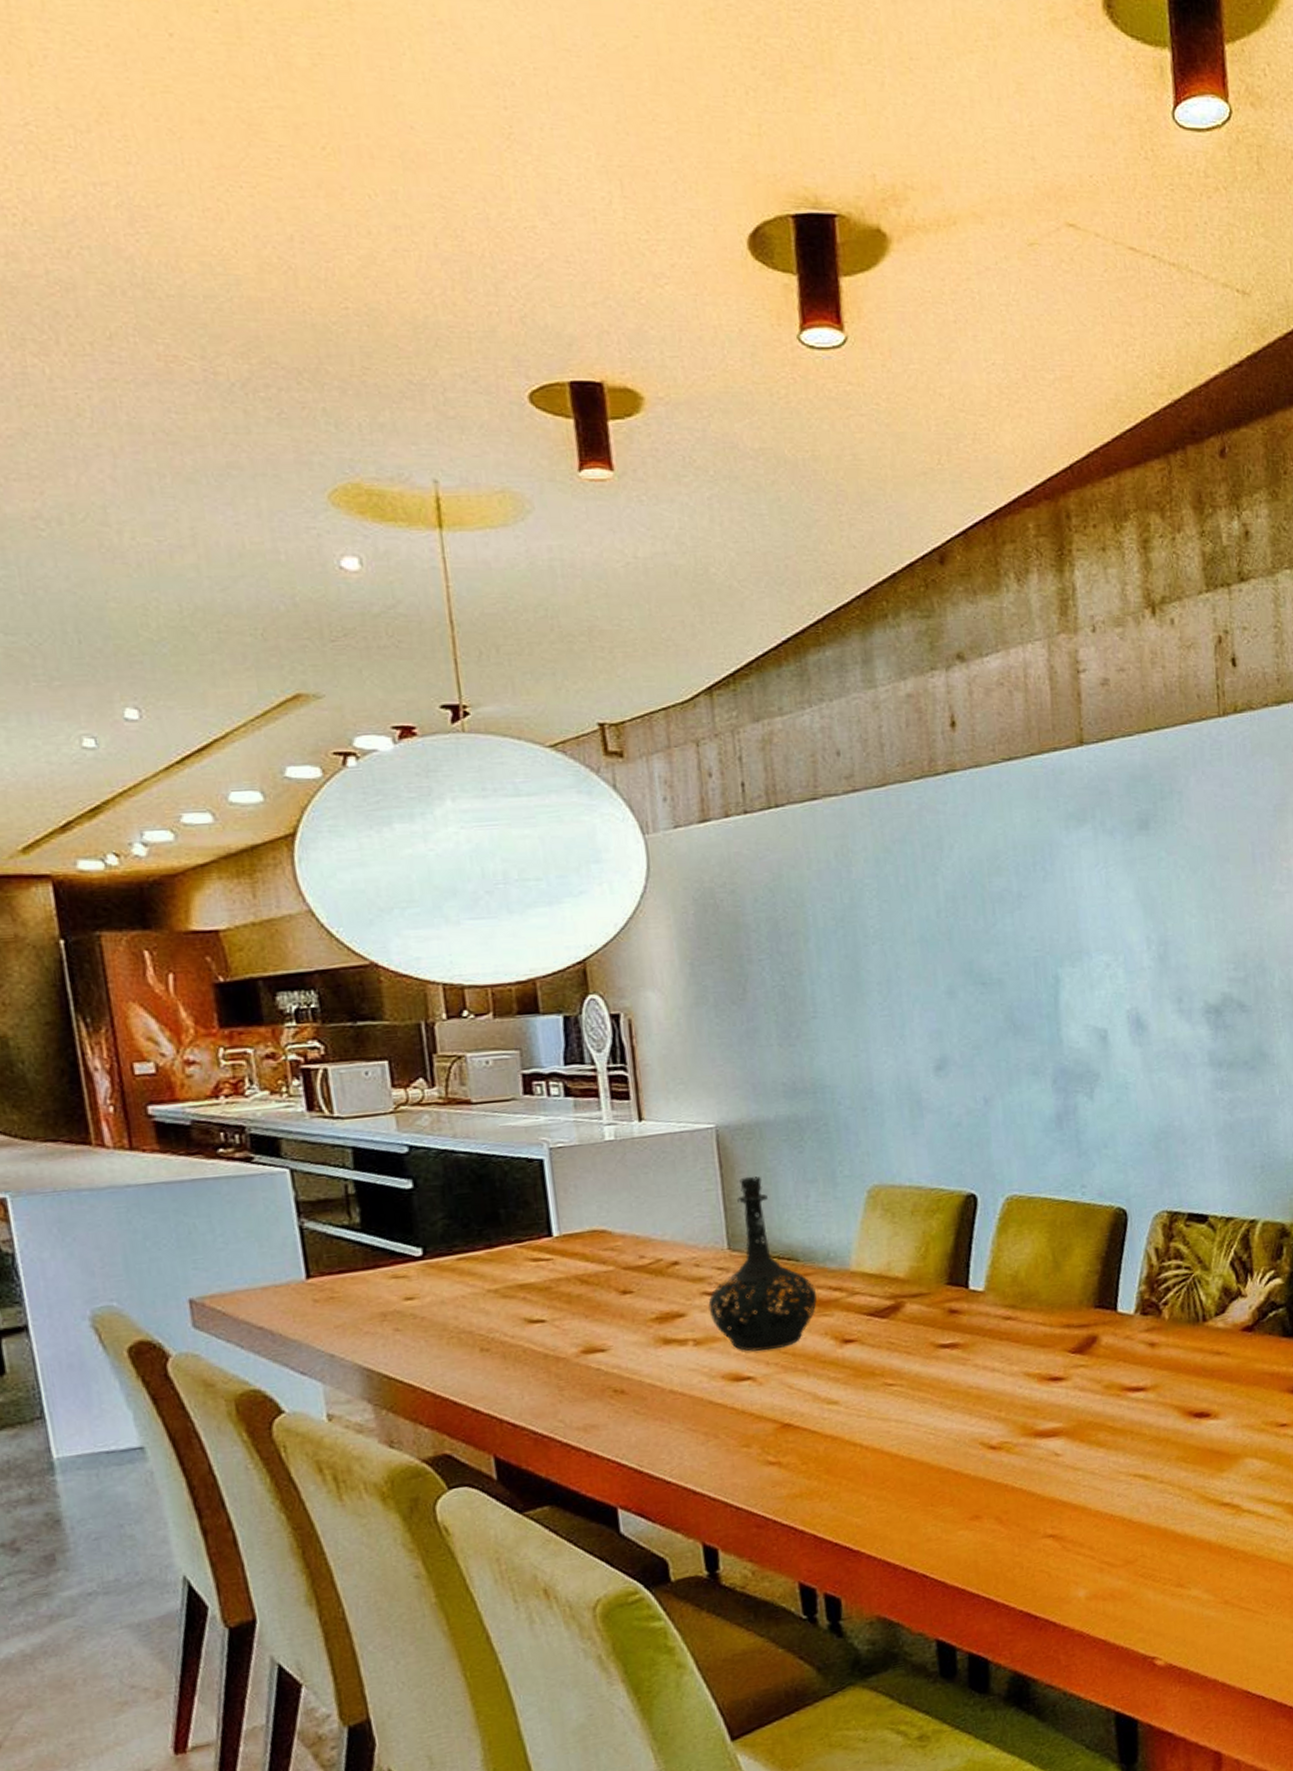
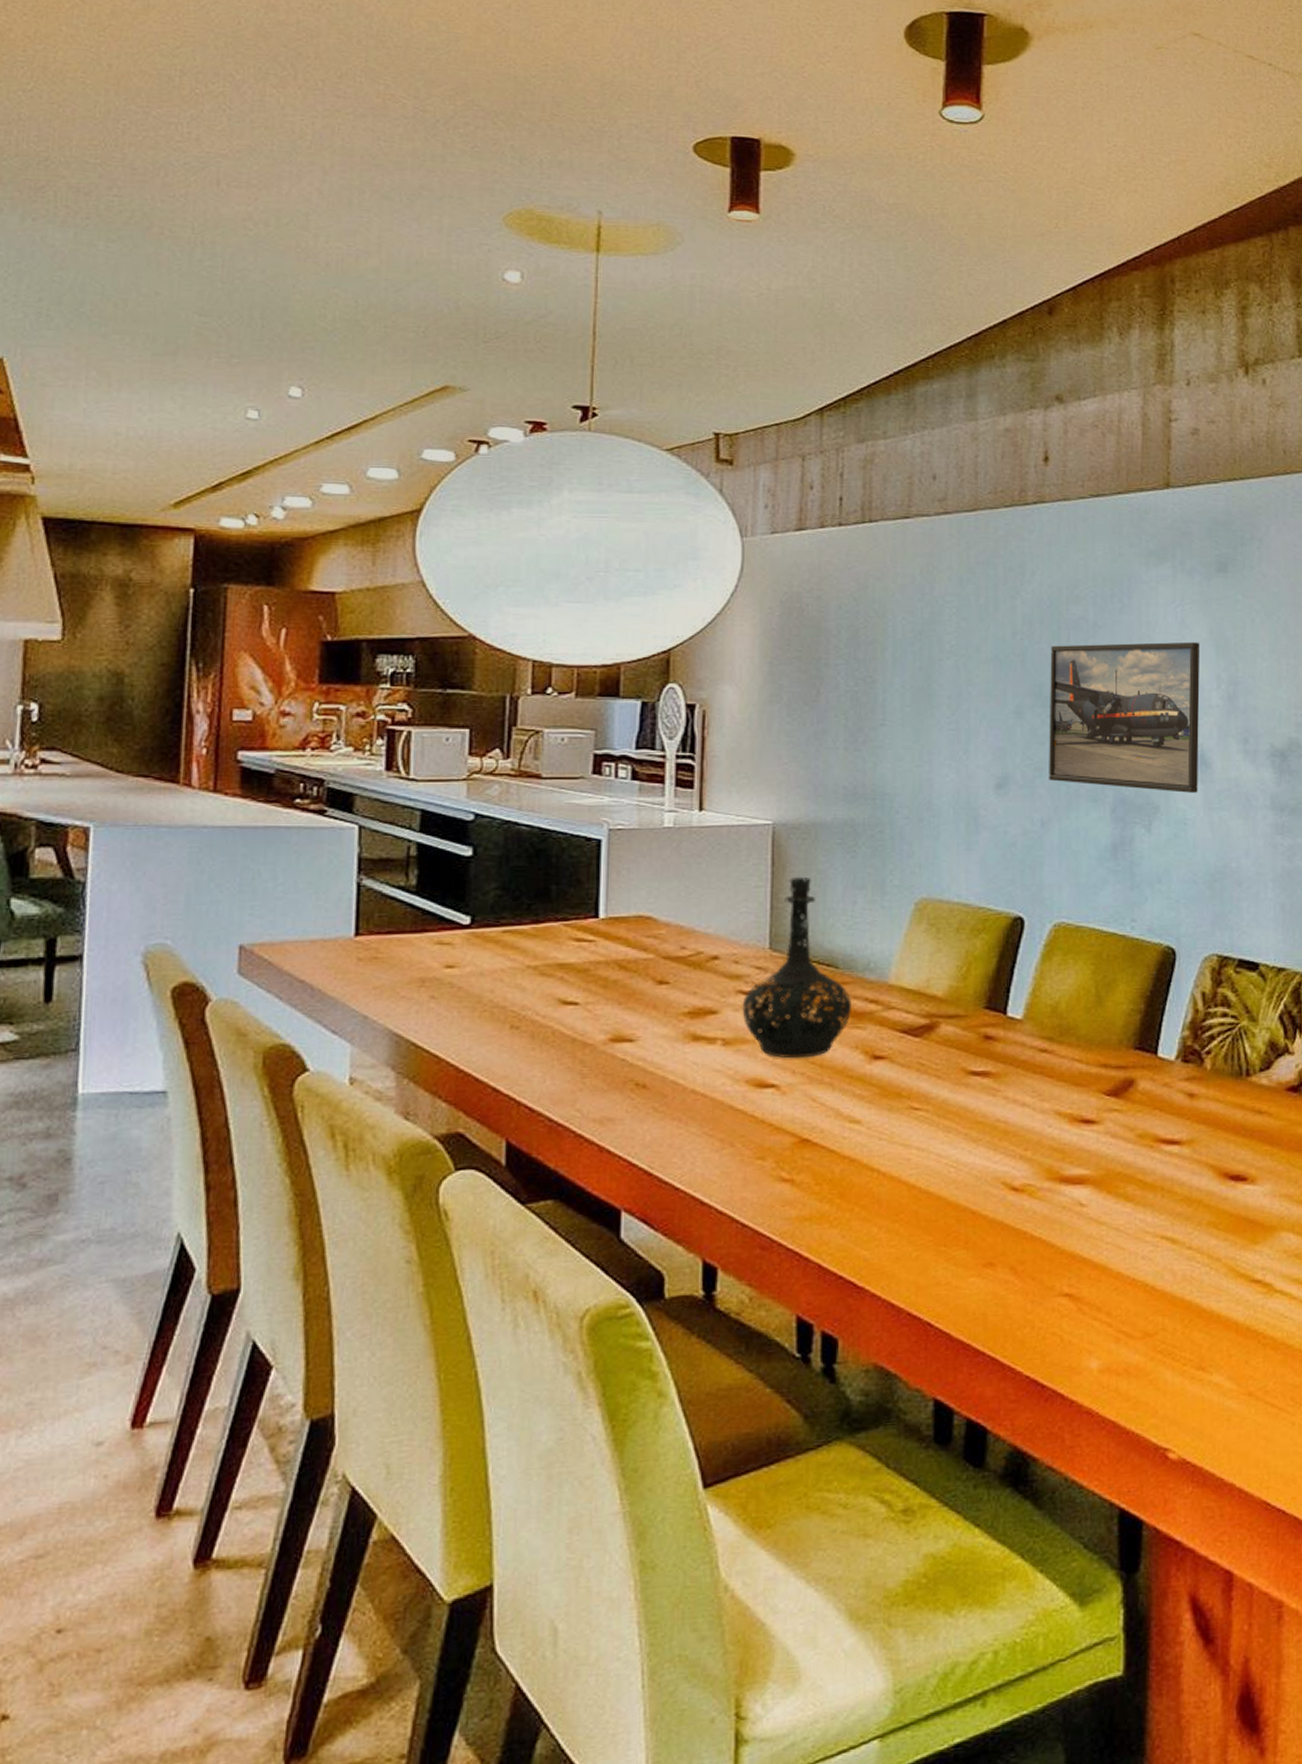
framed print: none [977,904,1137,1059] -> present [1049,641,1200,793]

